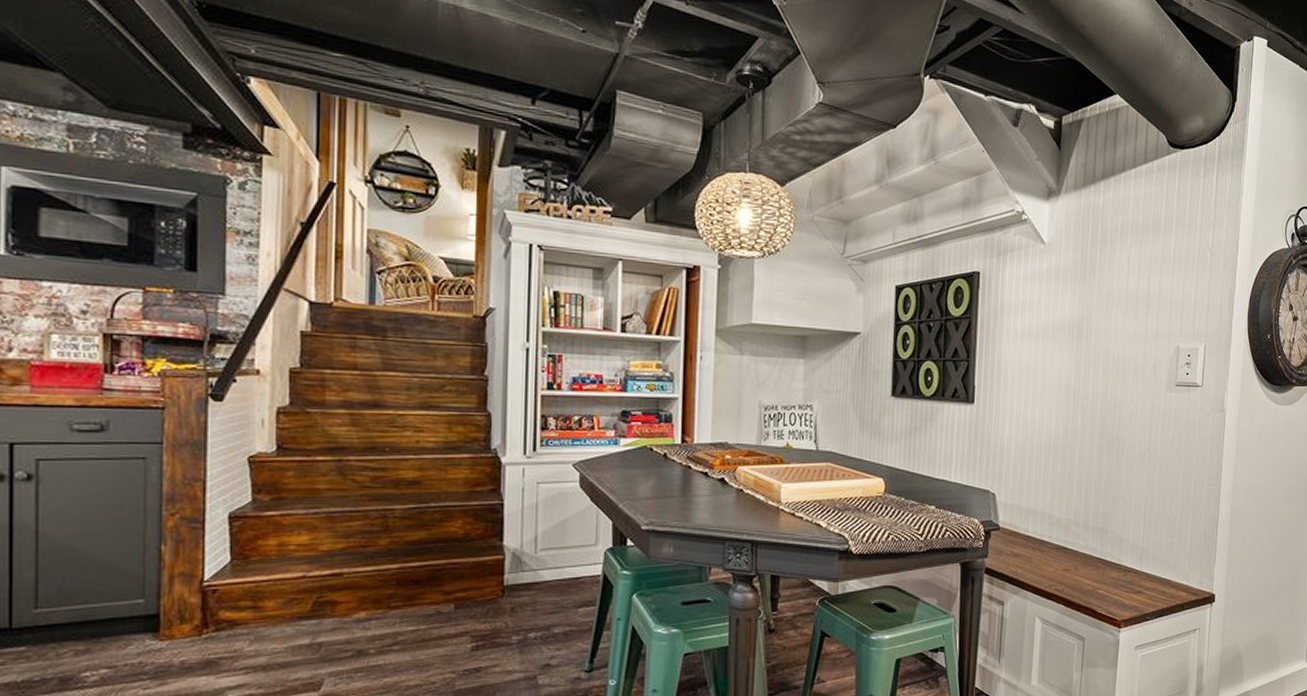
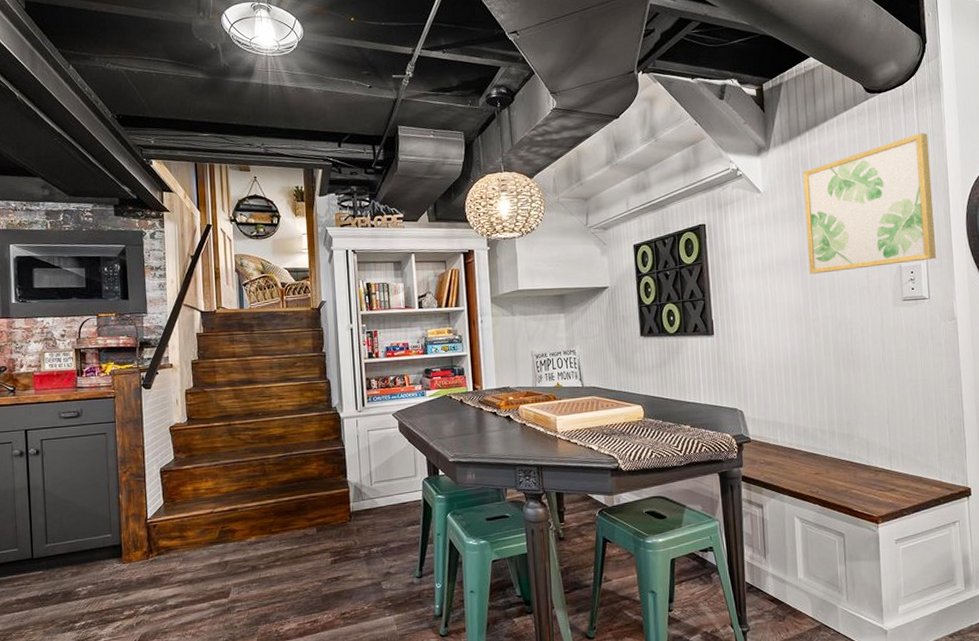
wall art: none [1085,201,1224,346] -> present [802,132,936,274]

